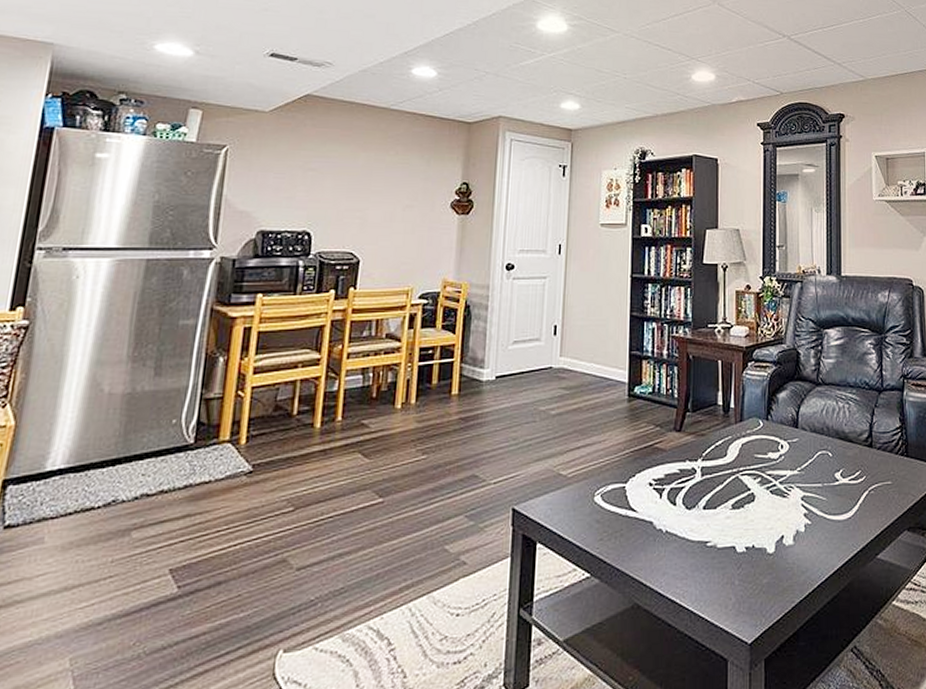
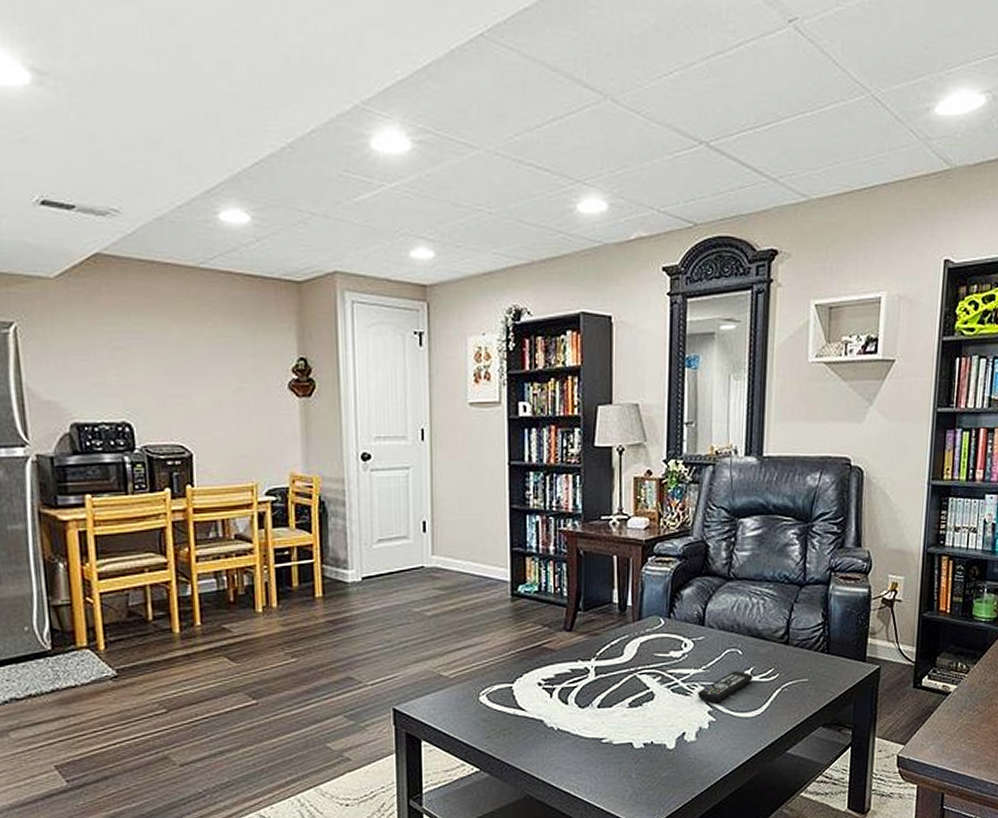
remote control: none [794,472,843,505] -> present [698,670,753,703]

